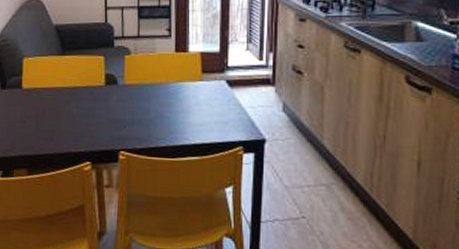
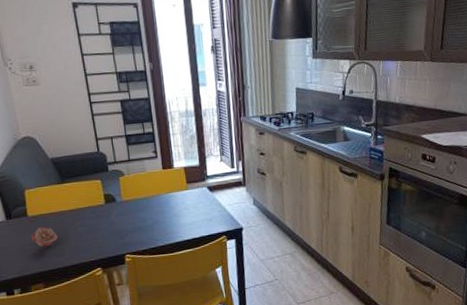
flower: none [22,102,49,128] -> present [31,226,58,248]

